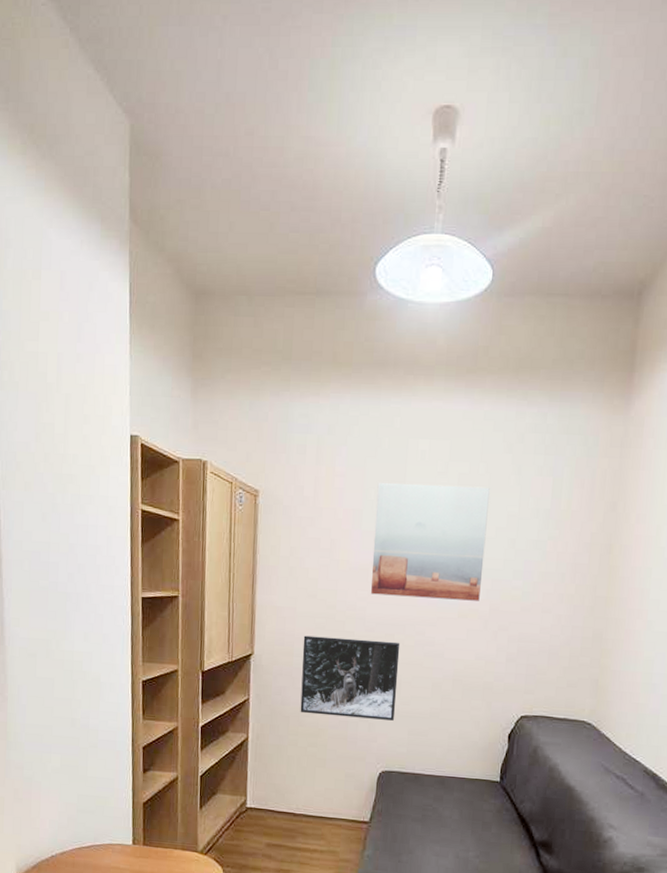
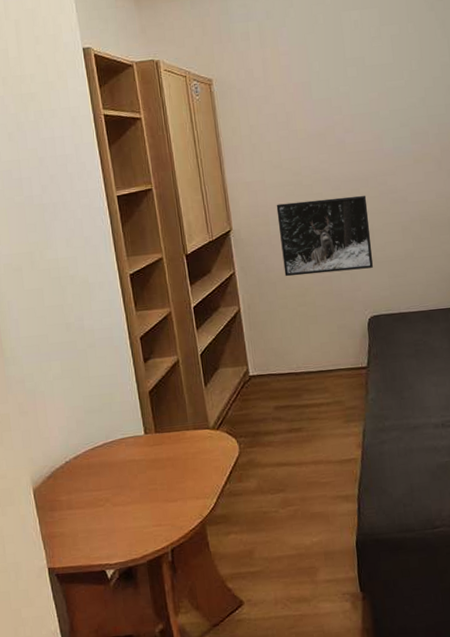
wall art: present [371,483,490,601] -> none [320,43,430,156]

